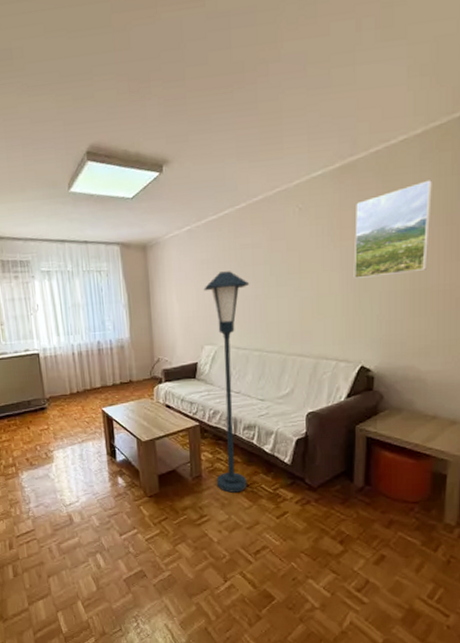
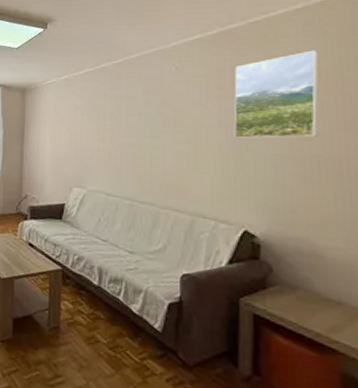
floor lamp: present [204,271,250,493] -> none [75,118,123,355]

